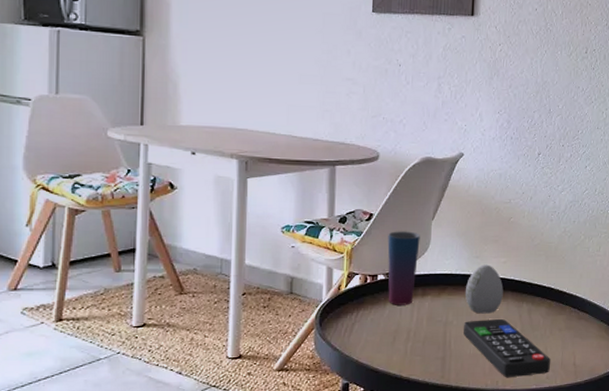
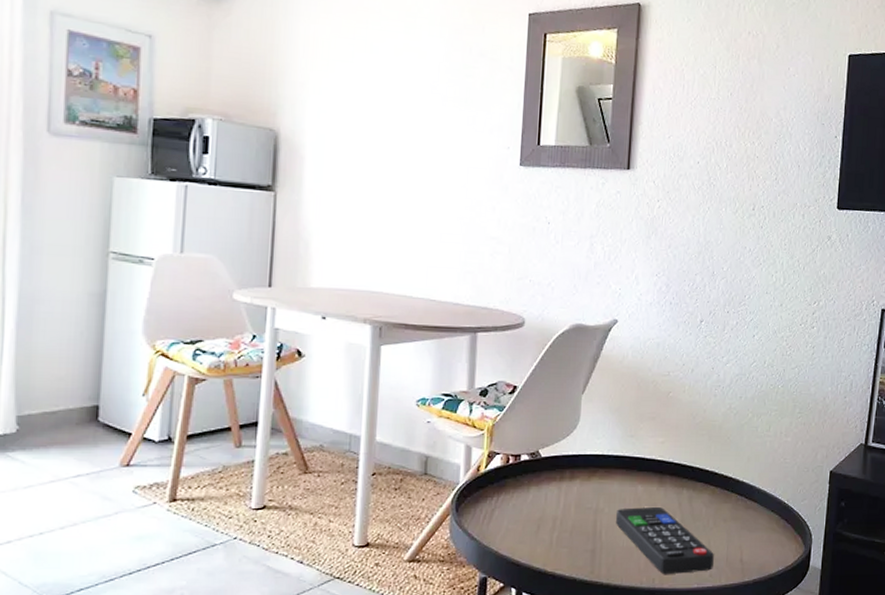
cup: present [387,231,420,305] -> none [532,406,569,490]
decorative egg: present [465,264,504,314] -> none [618,444,661,501]

